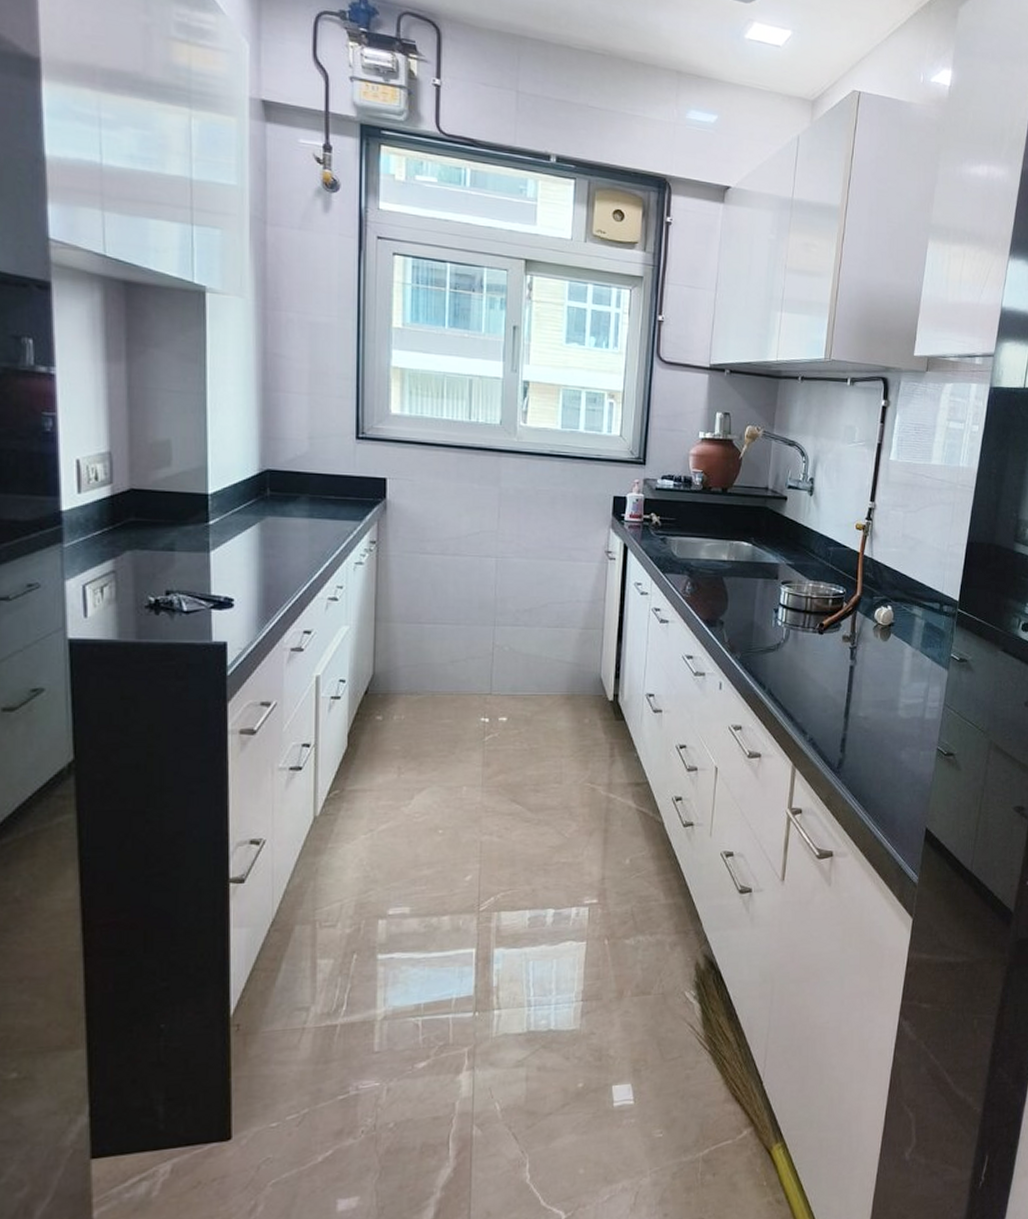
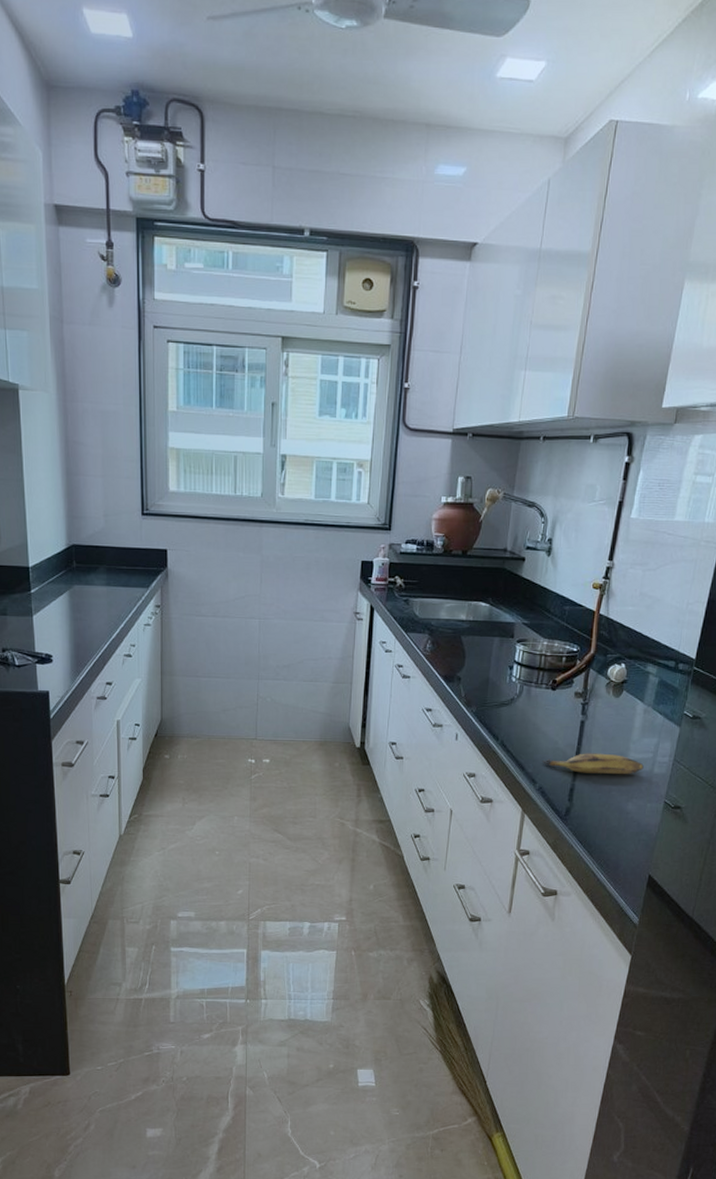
banana: none [812,700,915,722] -> present [542,753,644,775]

